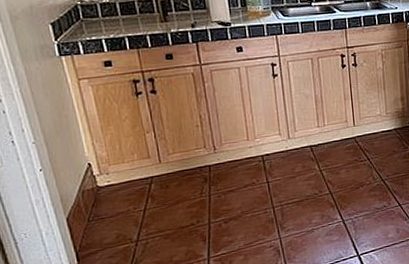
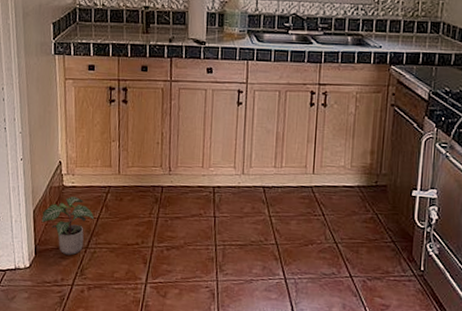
potted plant: none [78,194,141,254] -> present [41,196,95,256]

